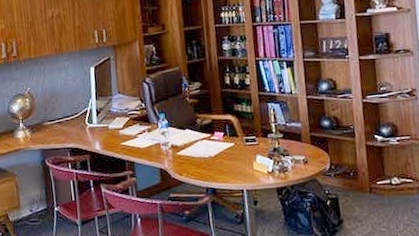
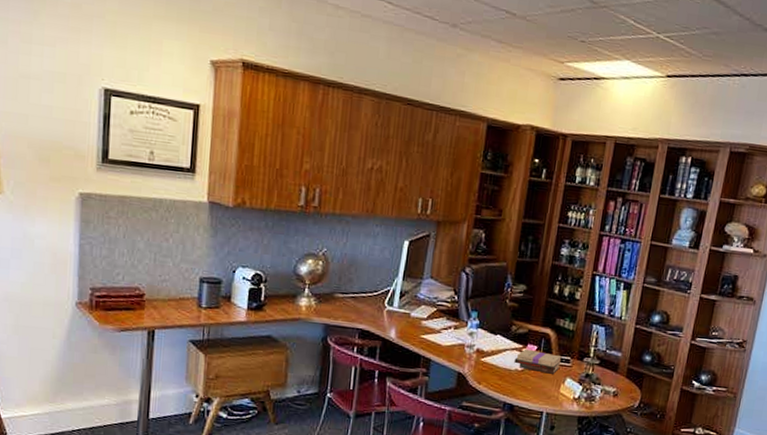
books: none [206,136,248,155] -> present [514,348,562,374]

